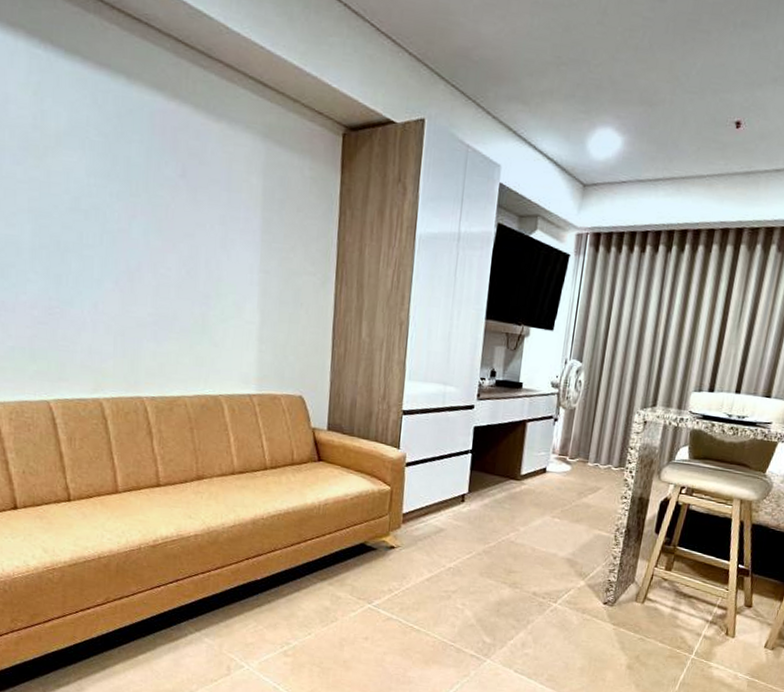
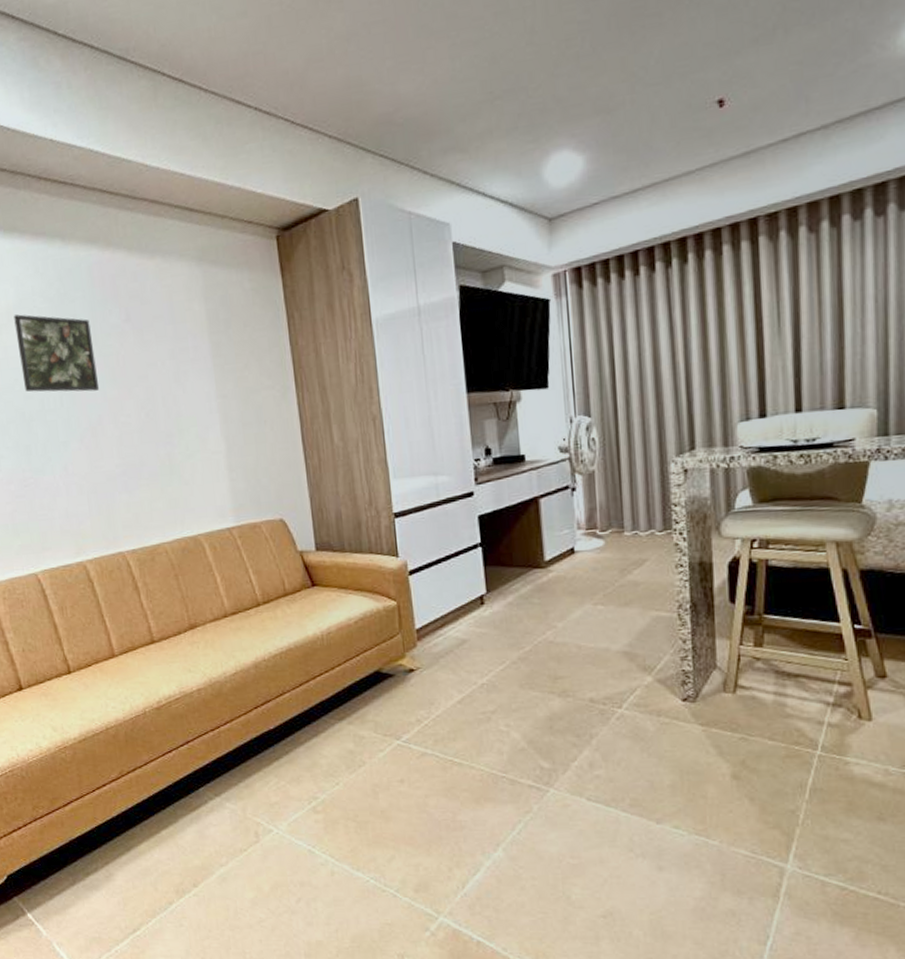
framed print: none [62,140,144,237] -> present [14,314,100,392]

